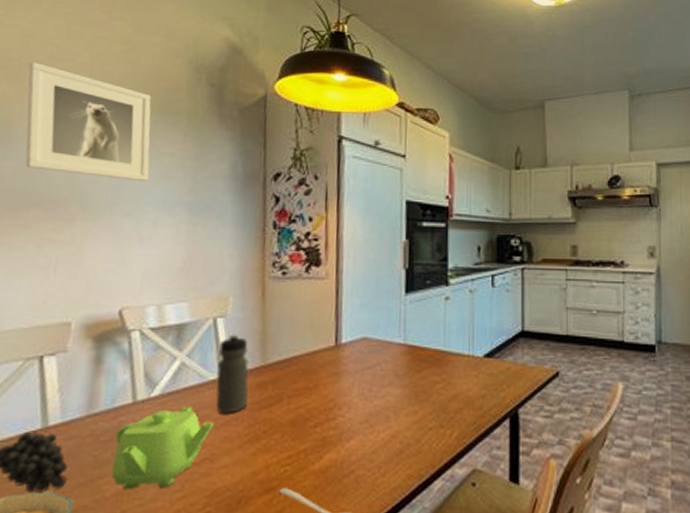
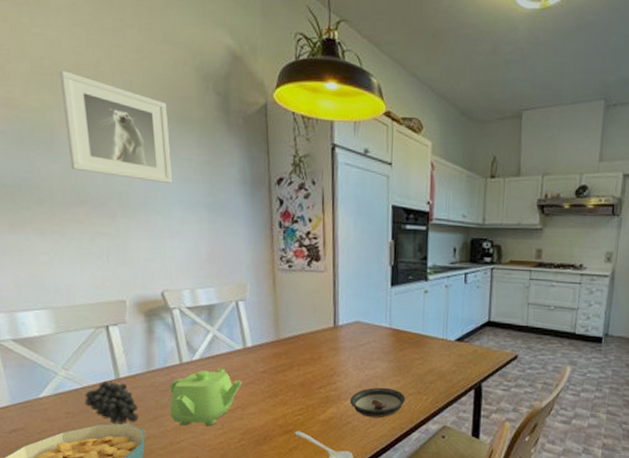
water bottle: present [216,334,249,414] -> none [242,314,267,376]
saucer: none [353,421,425,464] -> present [349,387,406,418]

